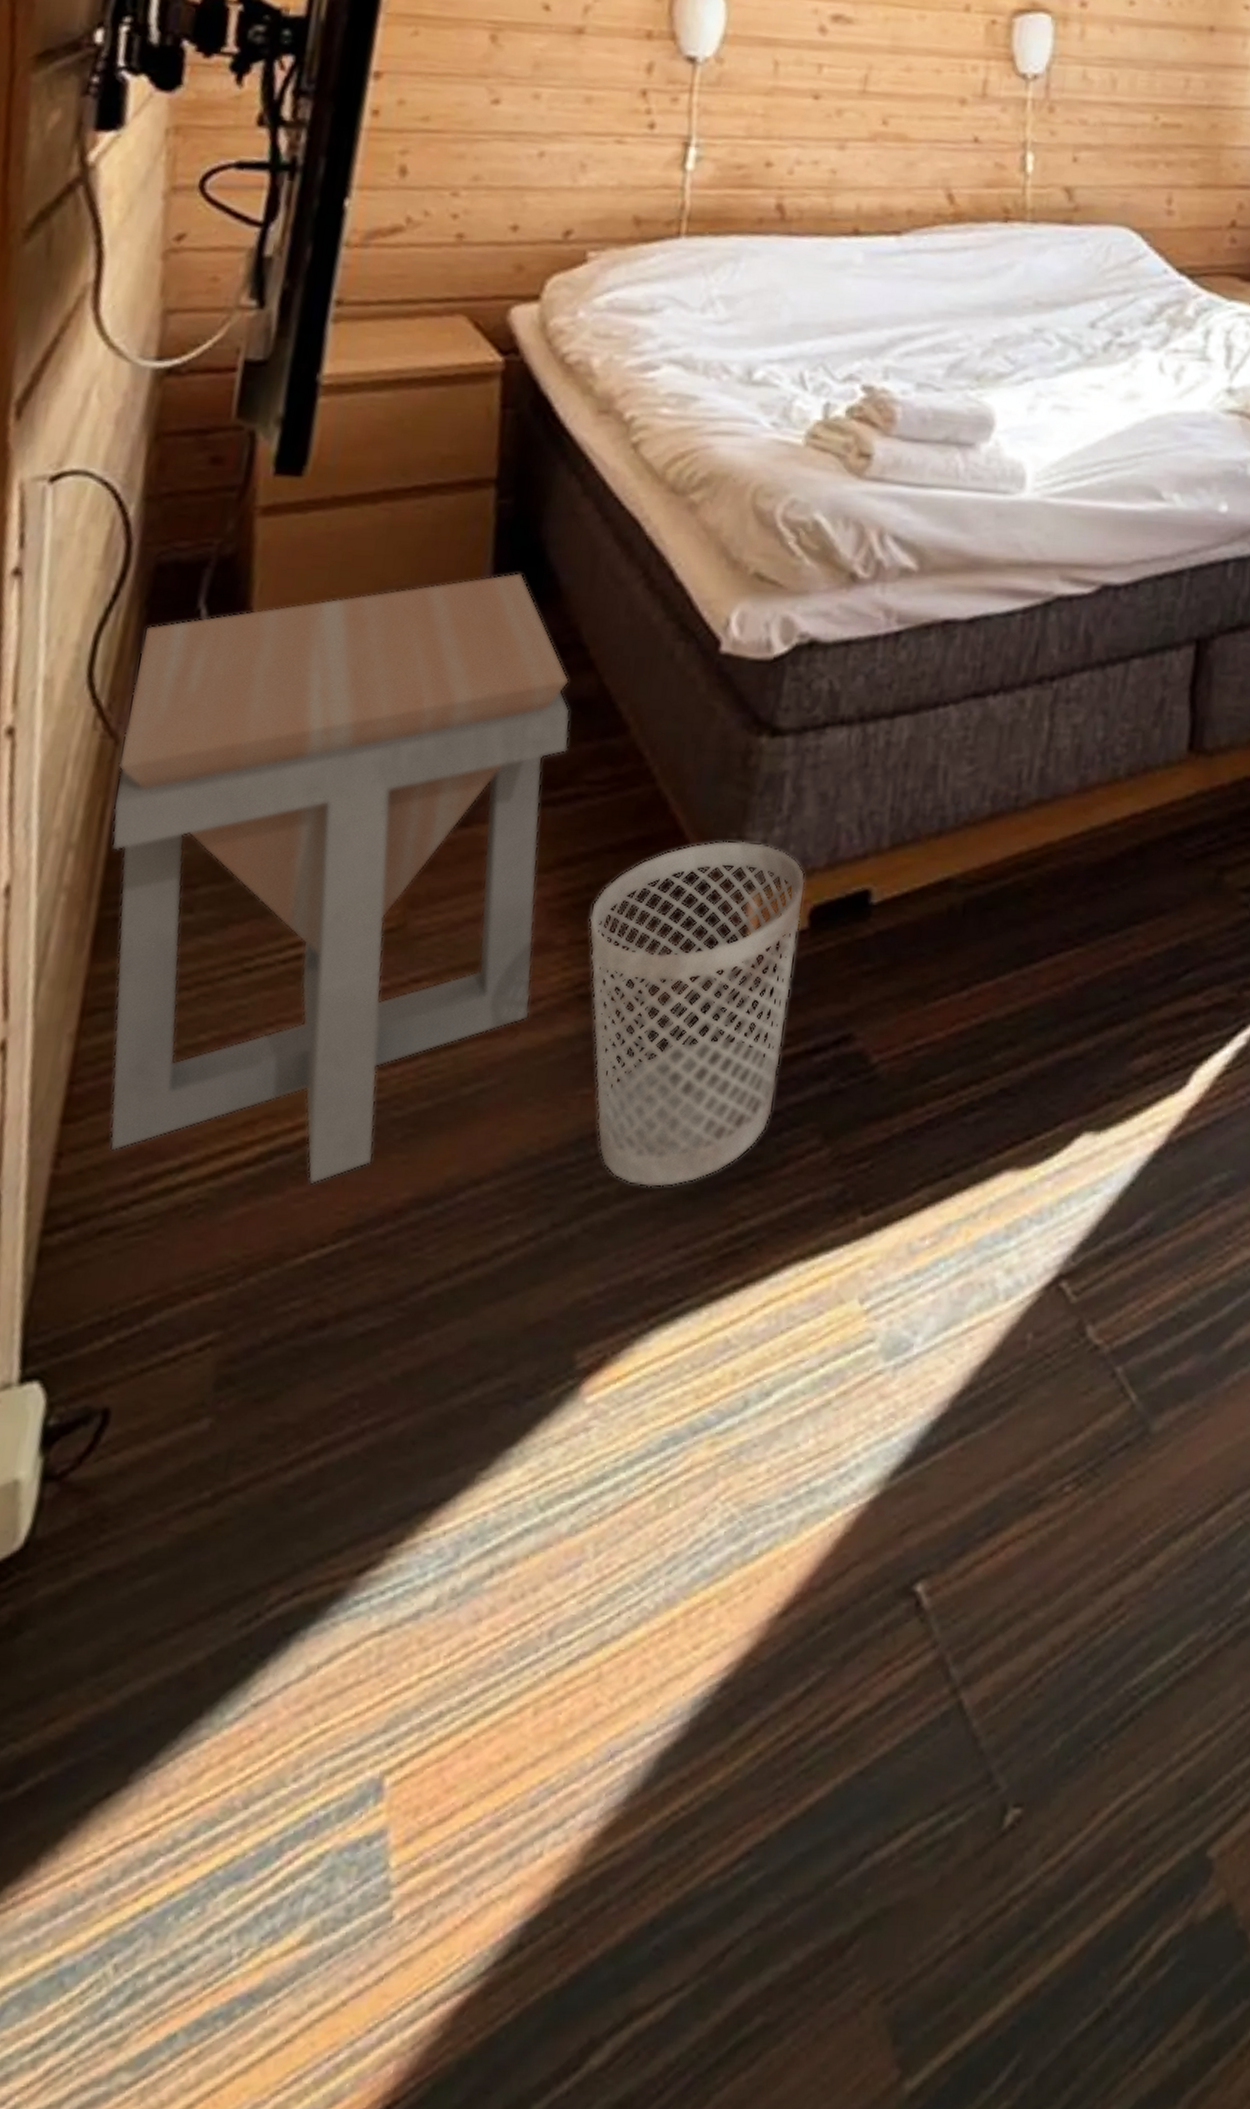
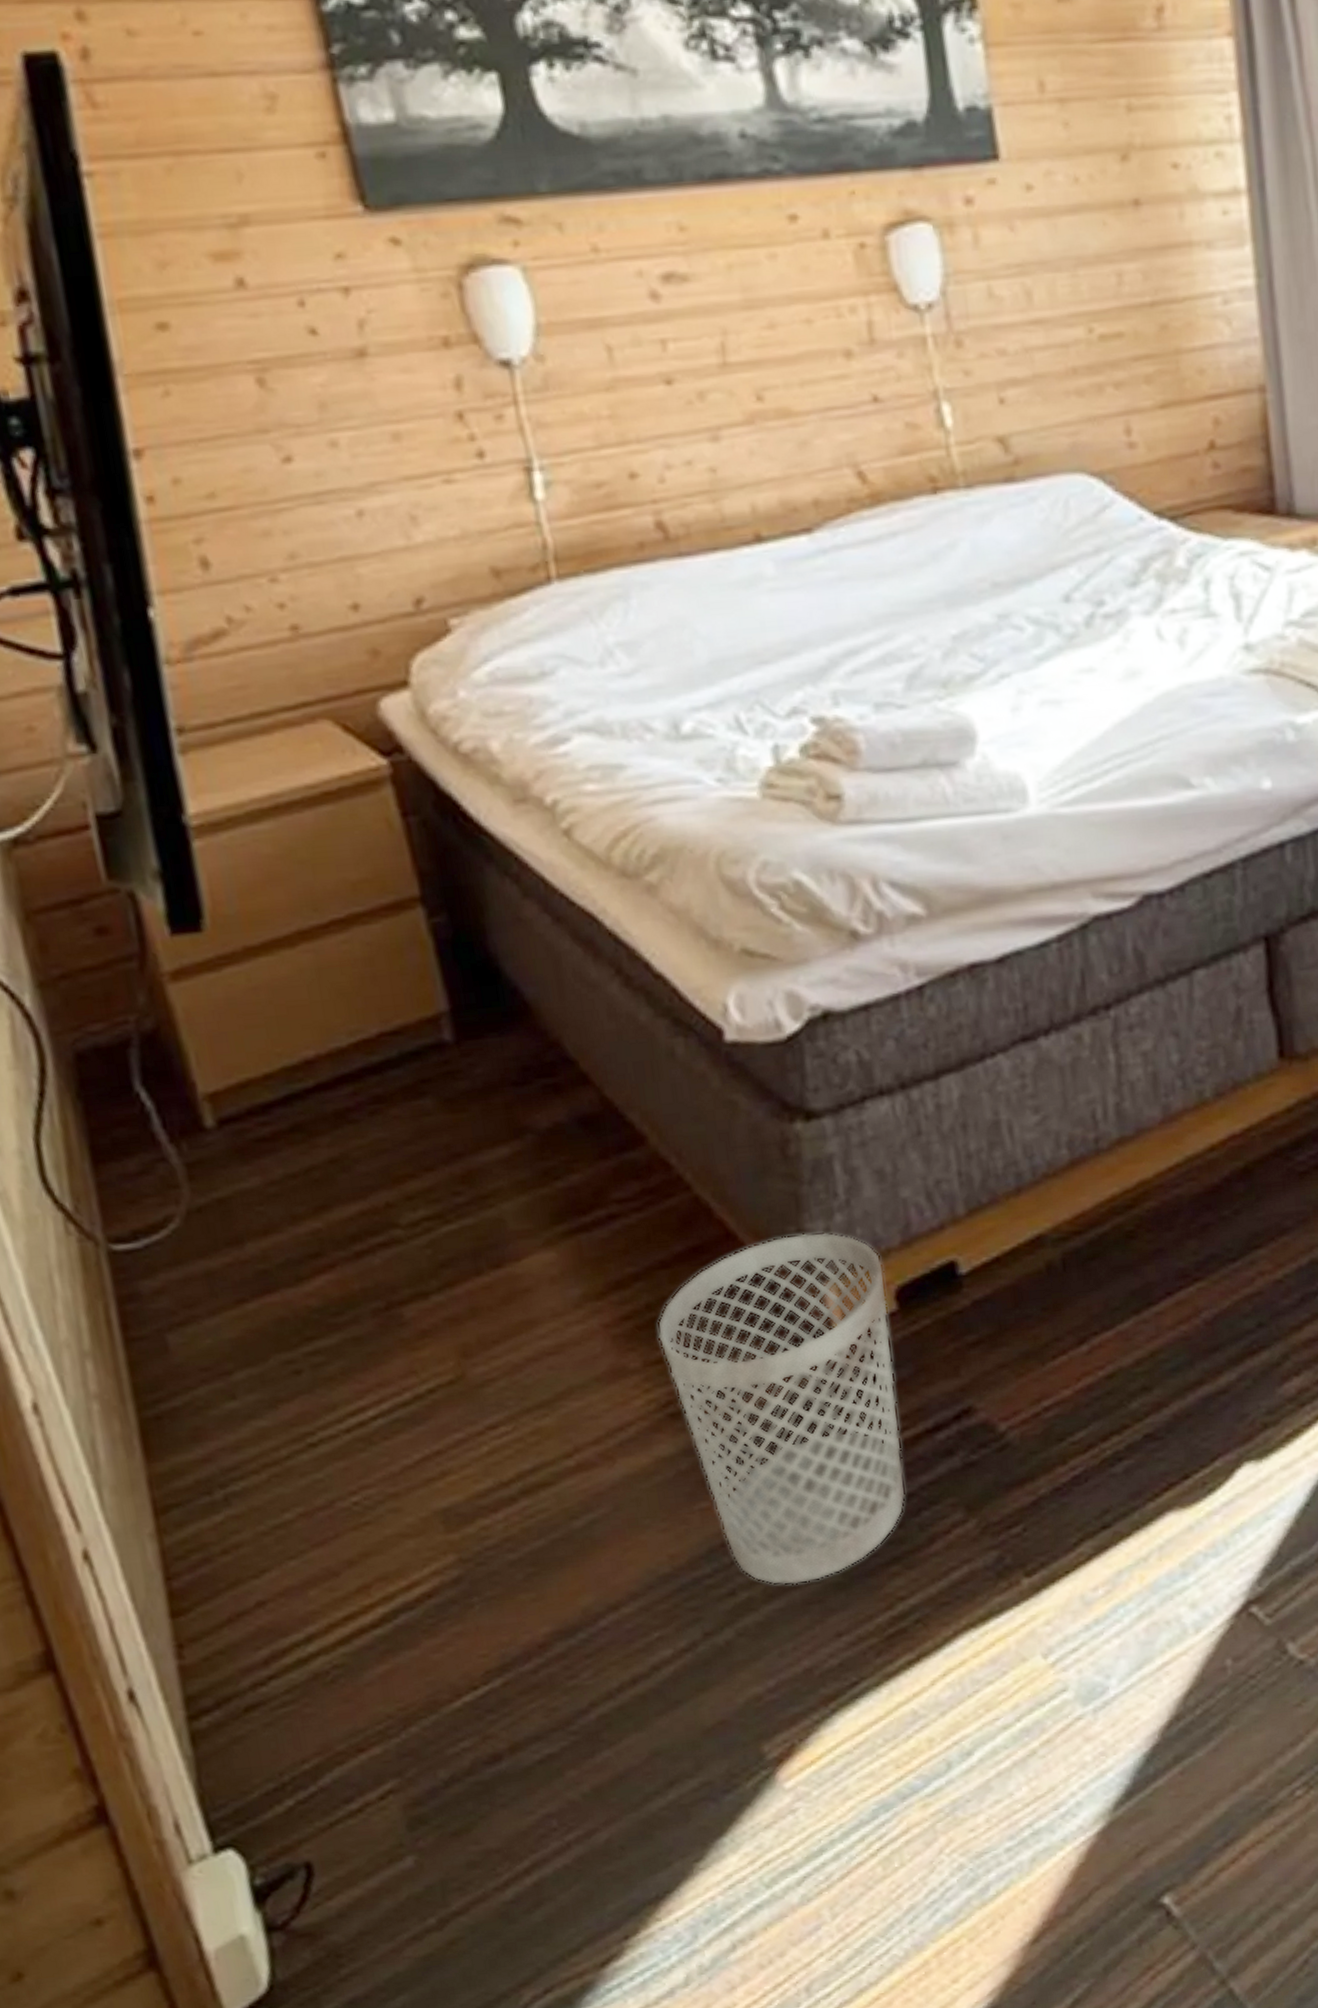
side table: present [109,573,571,1185] -> none [86,994,621,1635]

